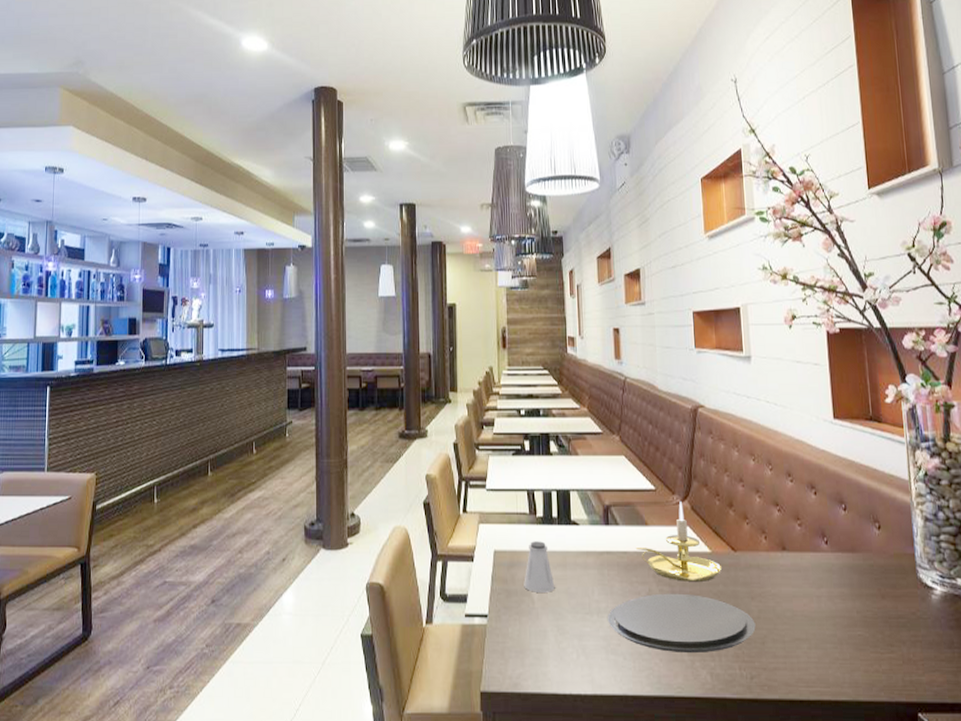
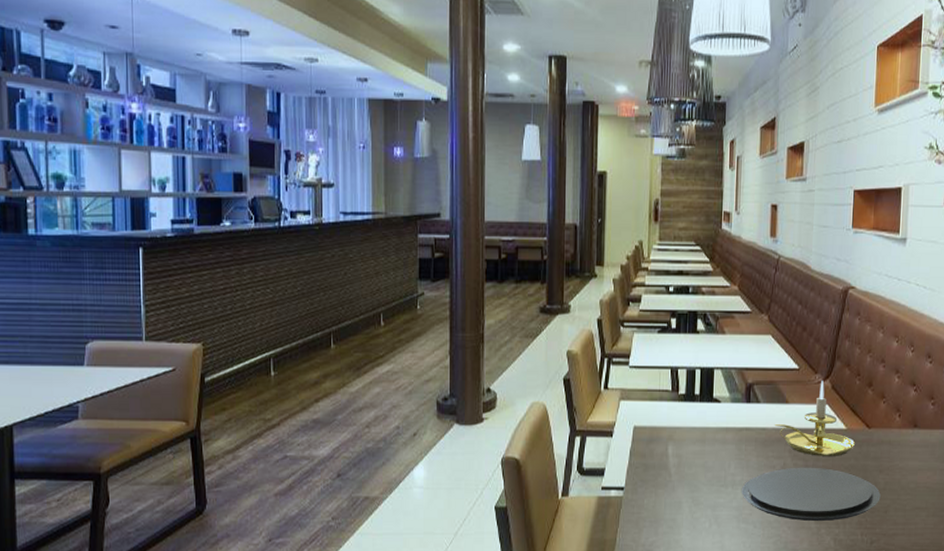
saltshaker: present [524,541,555,592] -> none [662,418,693,466]

